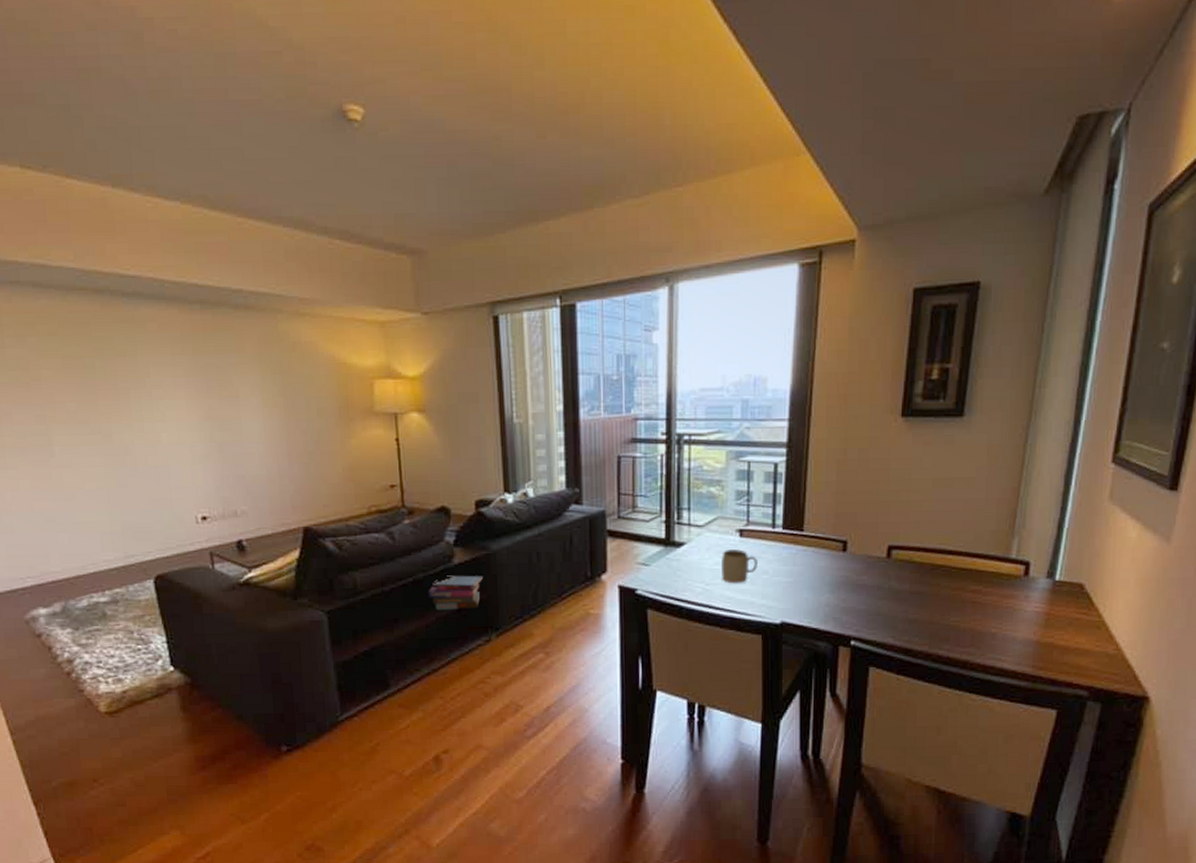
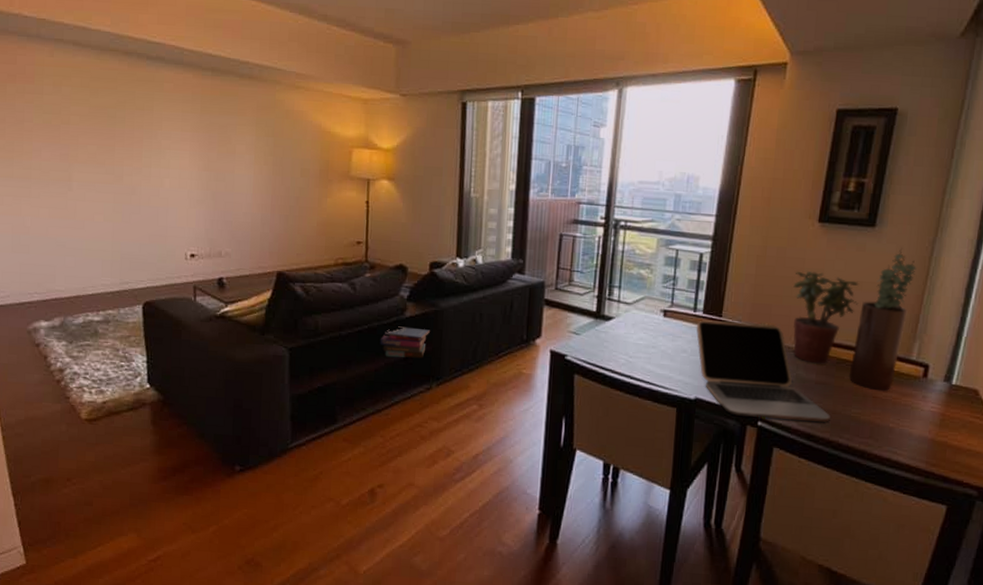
mug: present [722,549,757,584] -> none [644,327,678,359]
laptop: none [776,534,928,637] -> present [696,320,830,422]
potted plant: none [879,471,951,573] -> present [793,270,859,364]
vase: none [945,436,1011,595] -> present [848,247,917,391]

